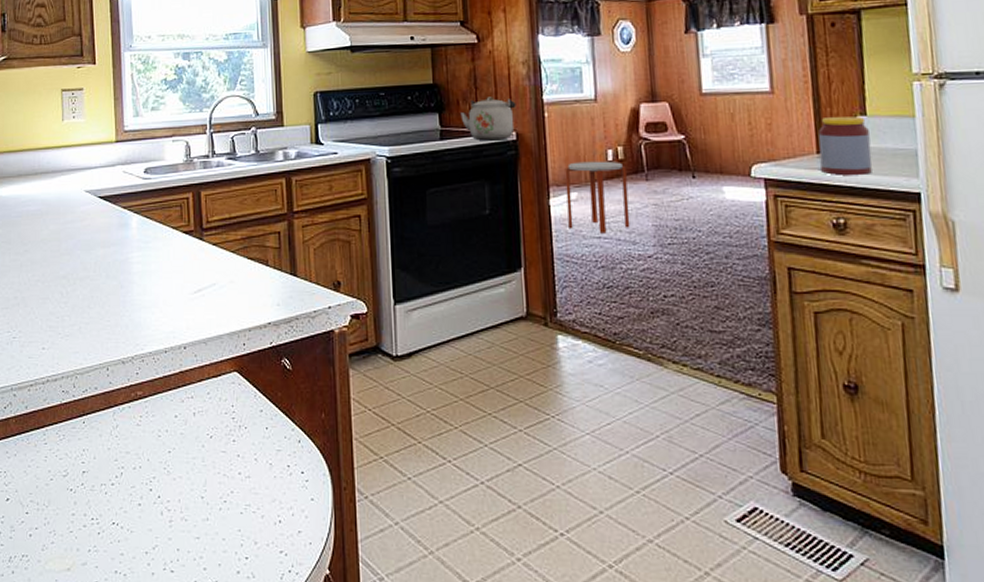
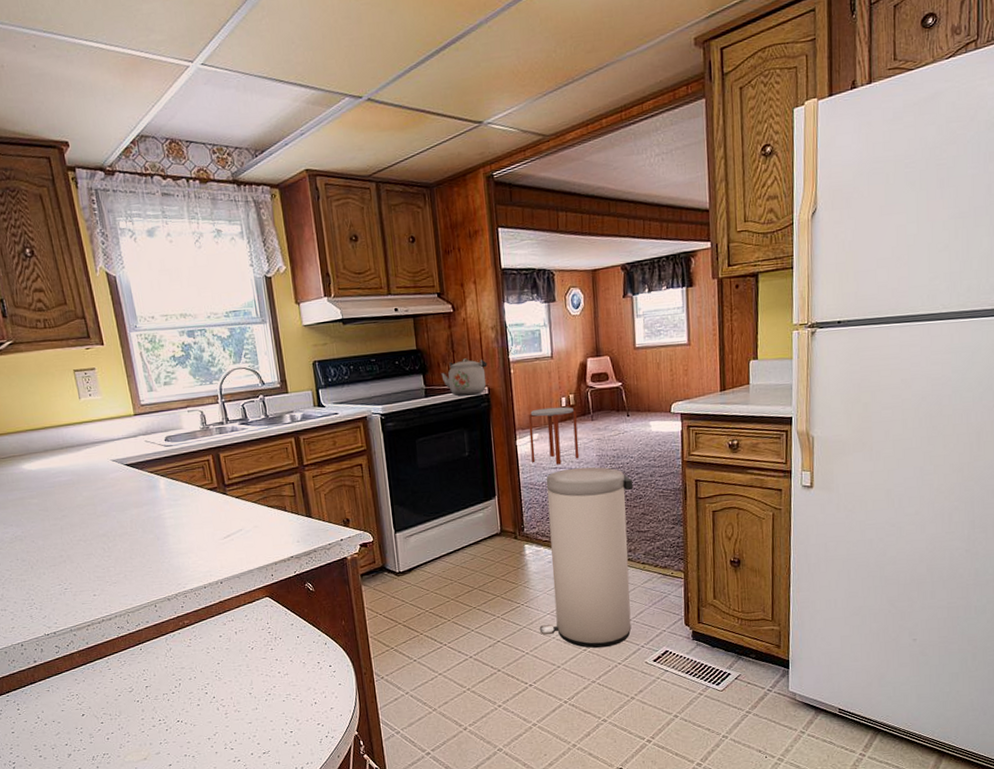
pedal bin: none [575,239,704,492] -> present [539,467,634,648]
jar: present [818,116,872,176] -> none [721,360,760,408]

